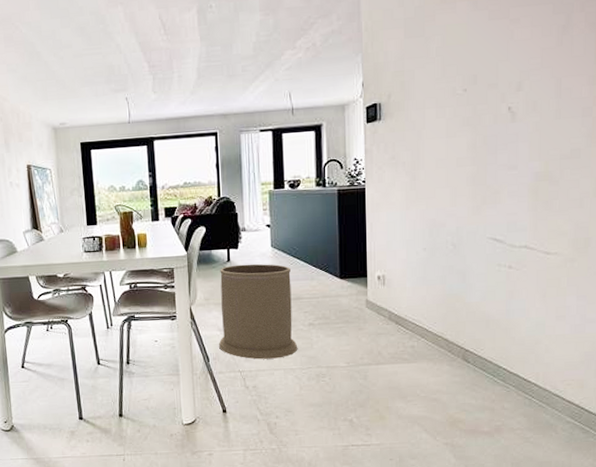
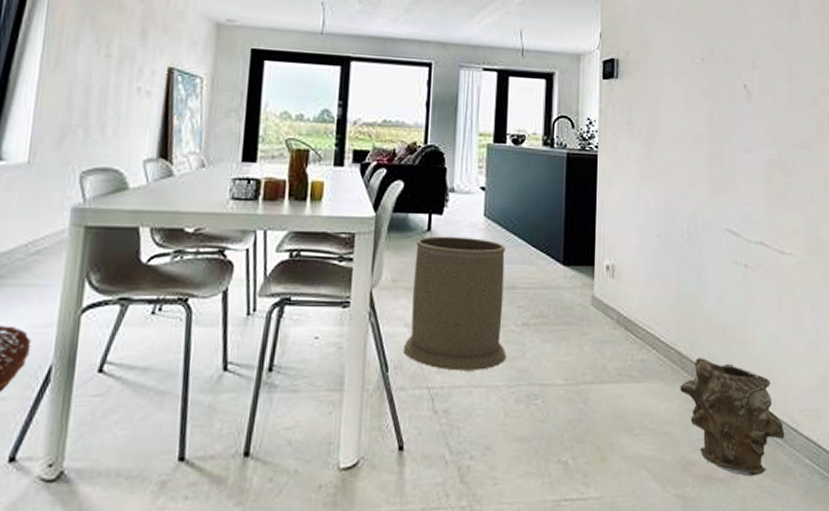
vase: none [447,342,547,431] -> present [680,358,785,477]

